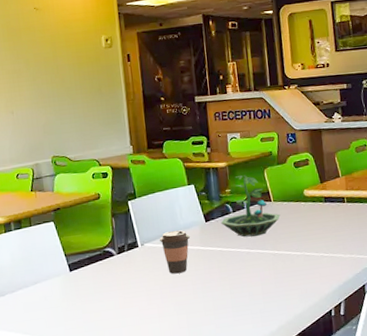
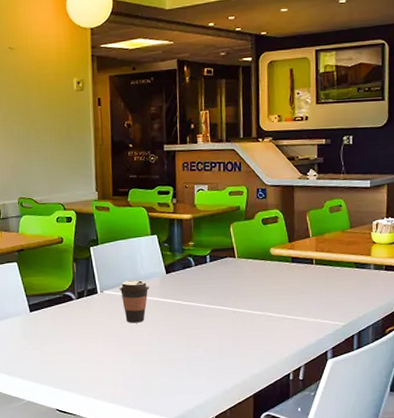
terrarium: present [220,175,280,237] -> none [181,229,244,292]

